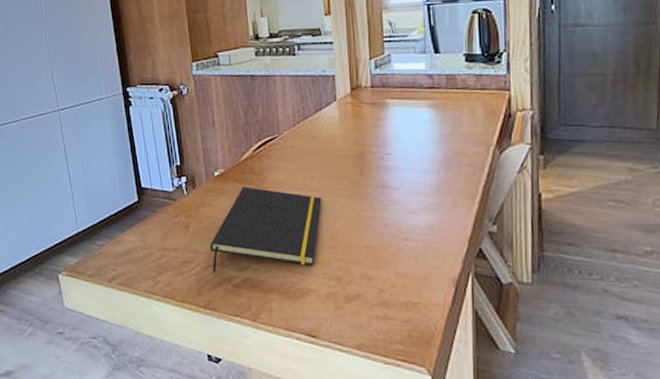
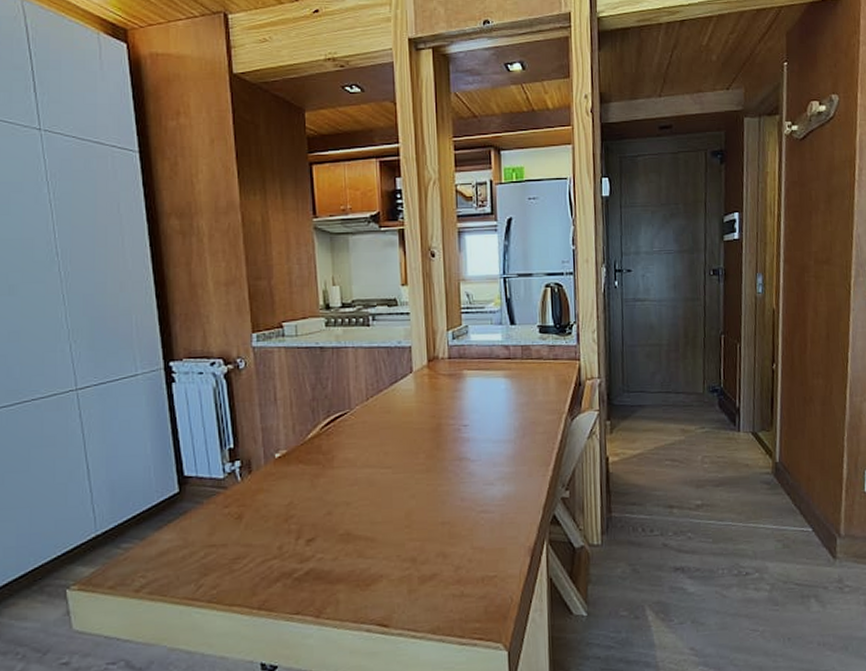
notepad: present [210,187,322,273] -> none [267,467,396,567]

